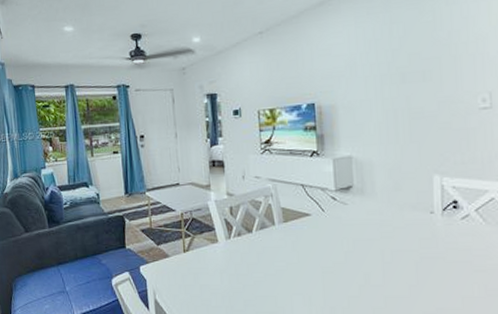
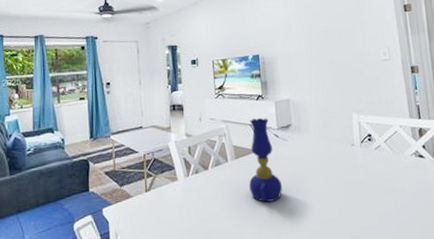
oil lamp: none [299,177,339,272] -> present [249,118,282,203]

